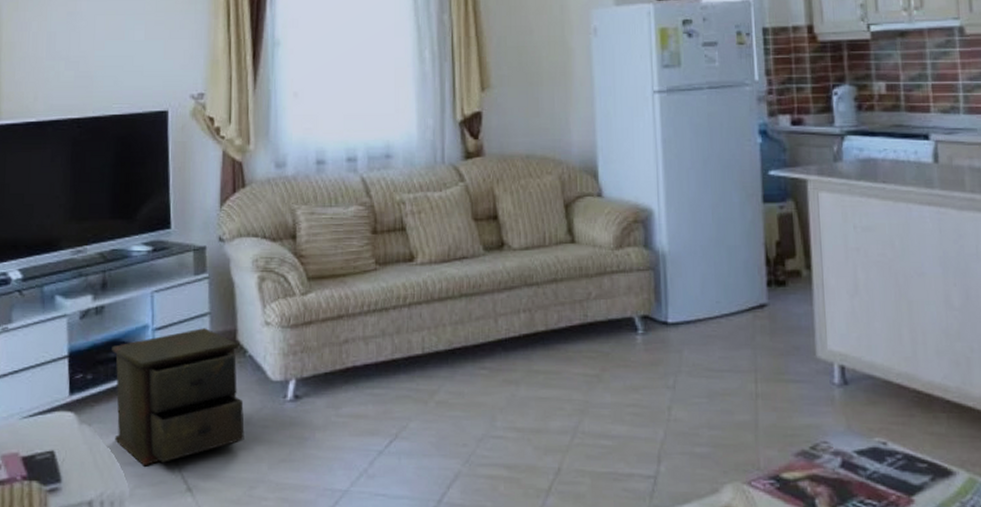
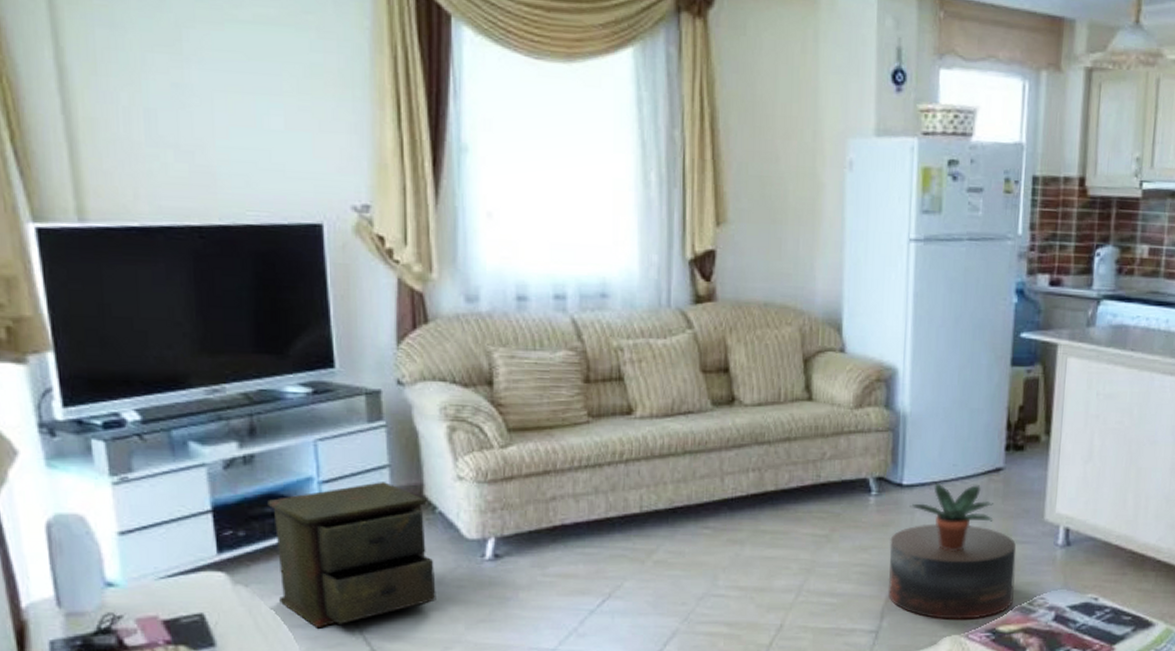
stool: none [660,362,795,465] -> present [888,524,1017,619]
potted plant: none [677,320,763,390] -> present [909,483,994,551]

